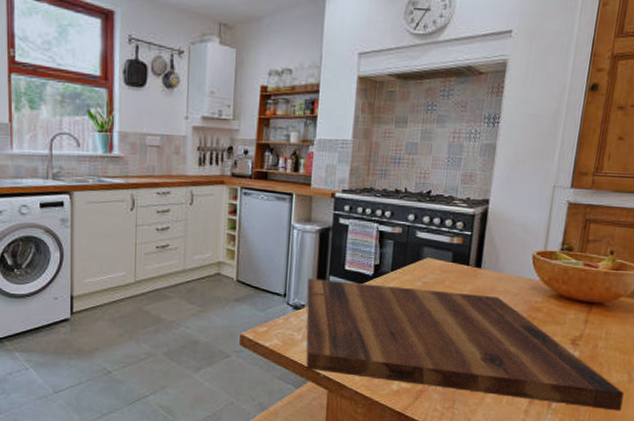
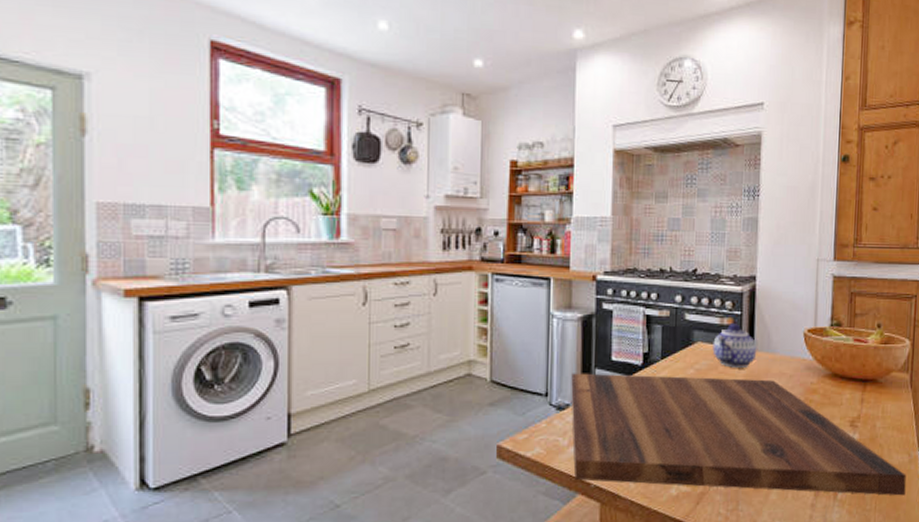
teapot: none [440,243,485,284] -> present [712,324,757,368]

